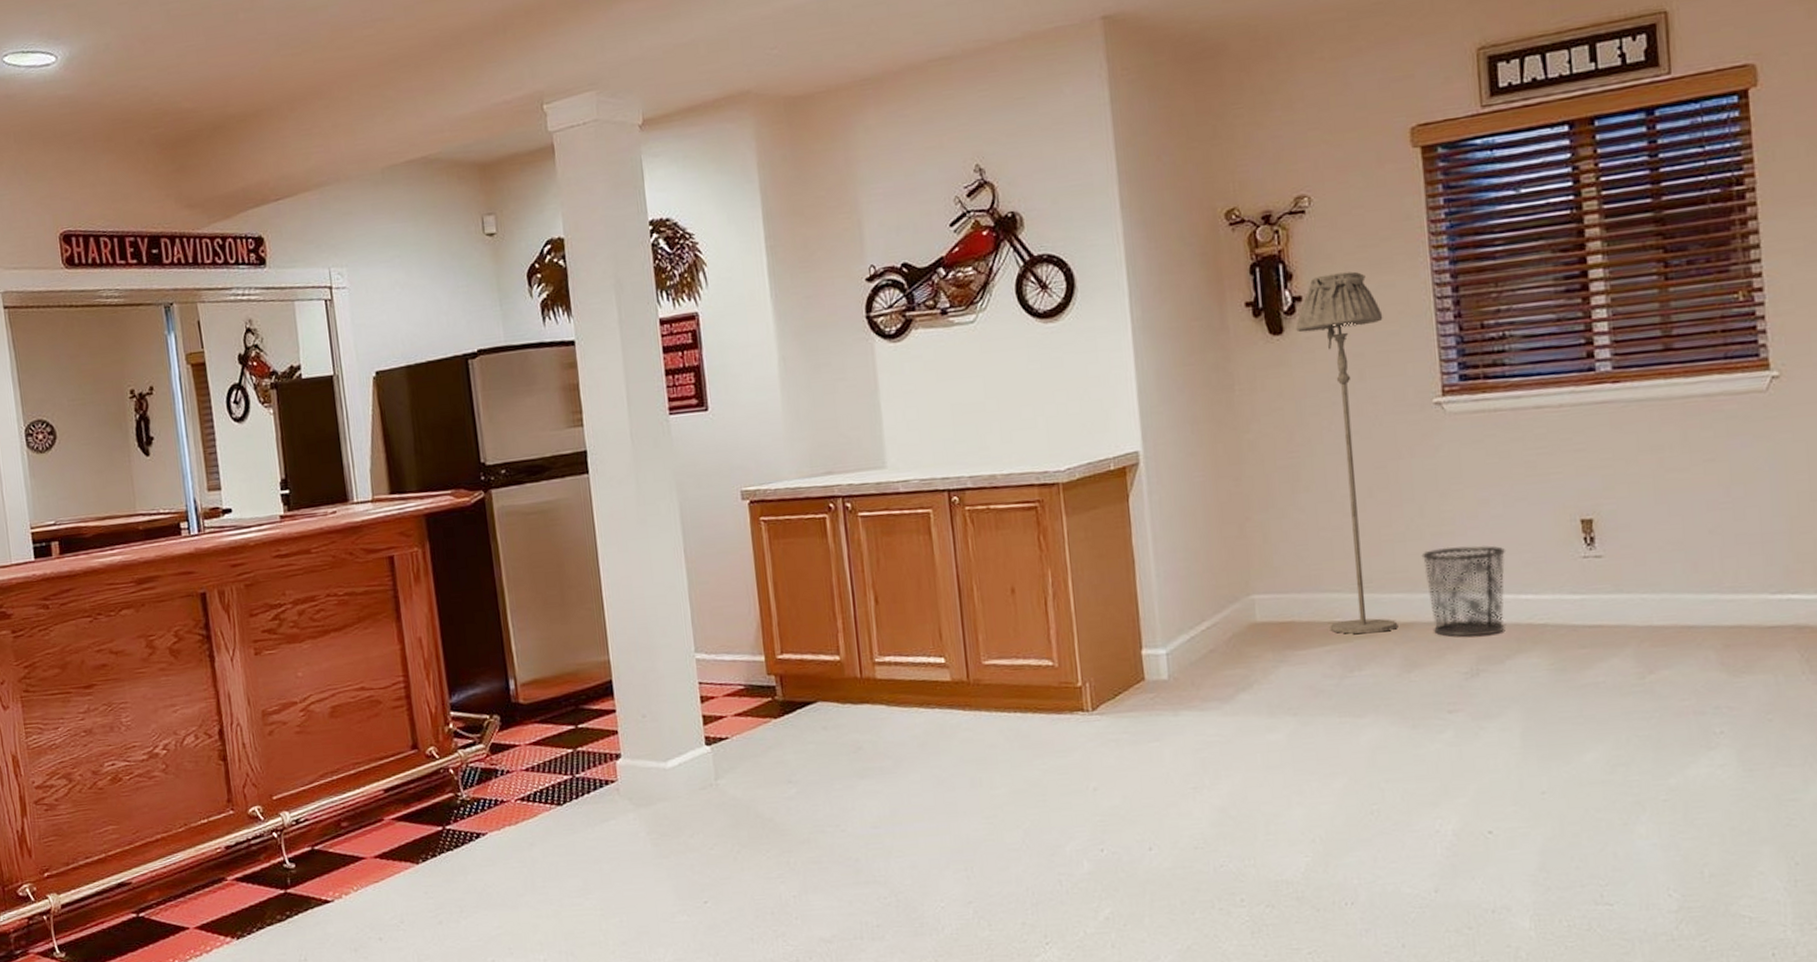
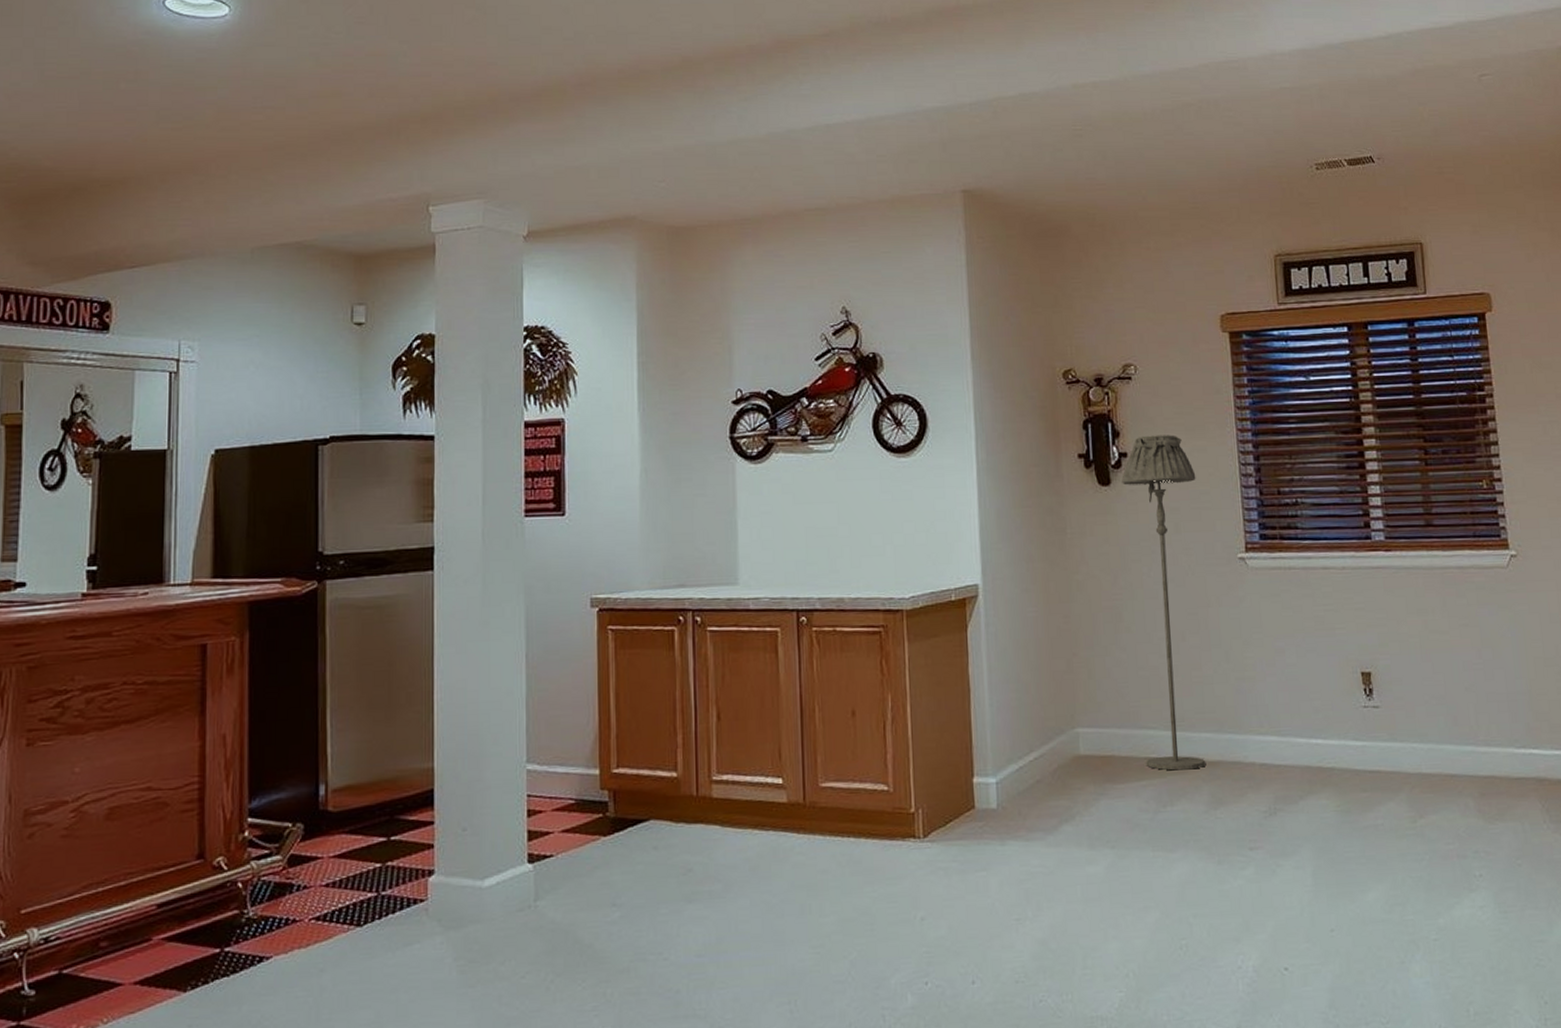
waste bin: present [1421,545,1506,637] -> none [1227,691,1299,777]

